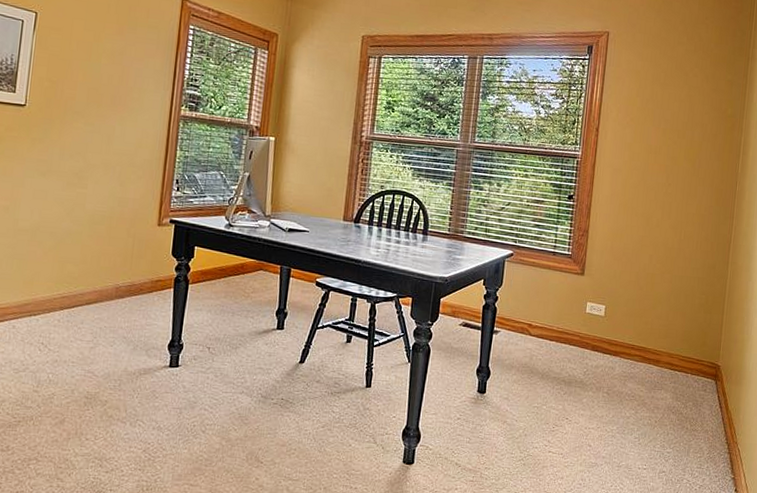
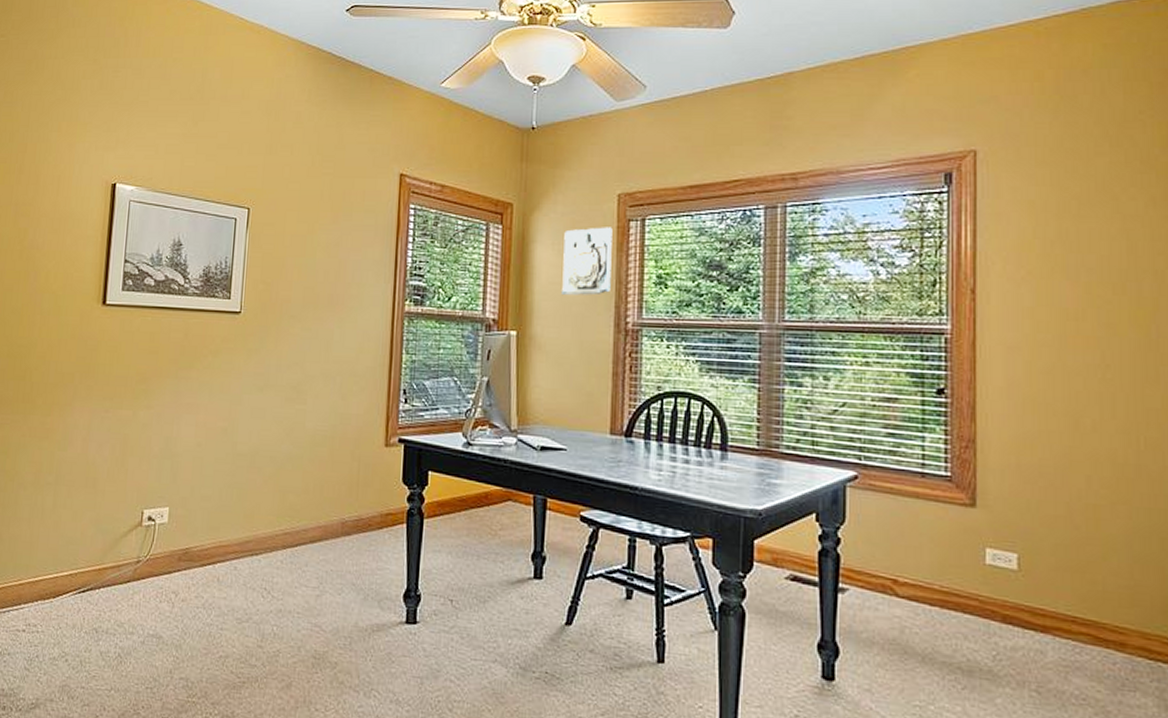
wall sculpture: none [312,60,356,114] -> present [560,227,613,296]

